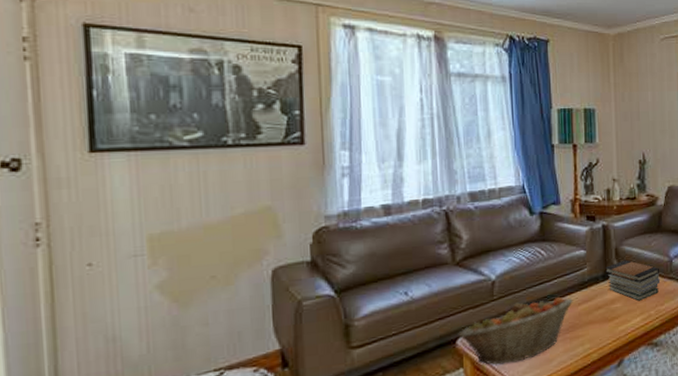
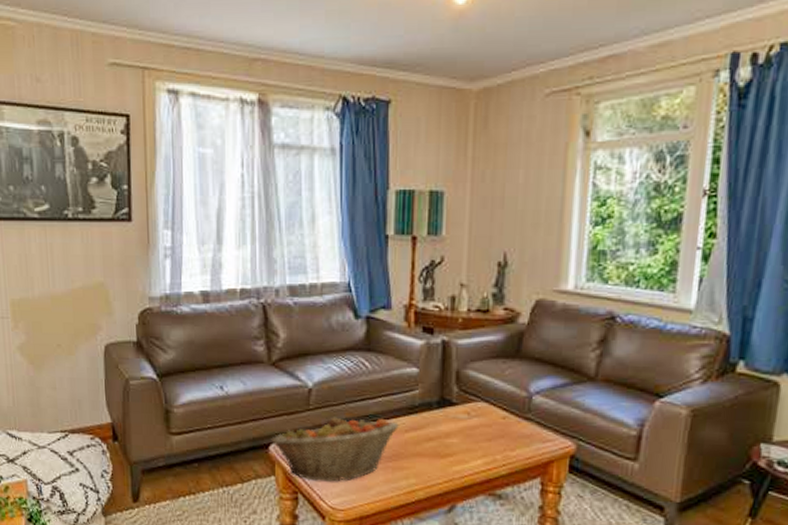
book stack: present [605,259,661,301] -> none [442,387,514,441]

